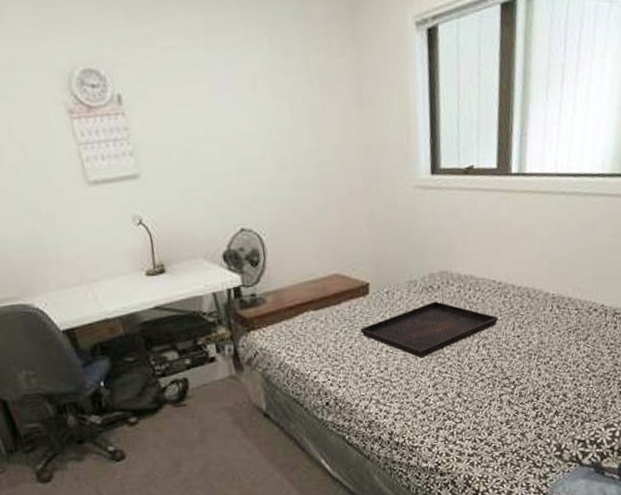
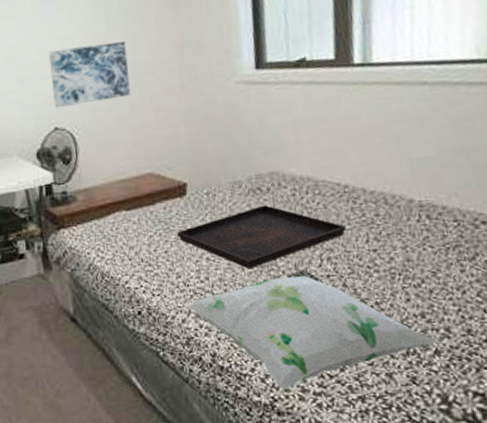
wall art: none [230,139,317,208] -> present [48,41,131,108]
decorative pillow: none [369,355,559,456] -> present [187,269,440,390]

